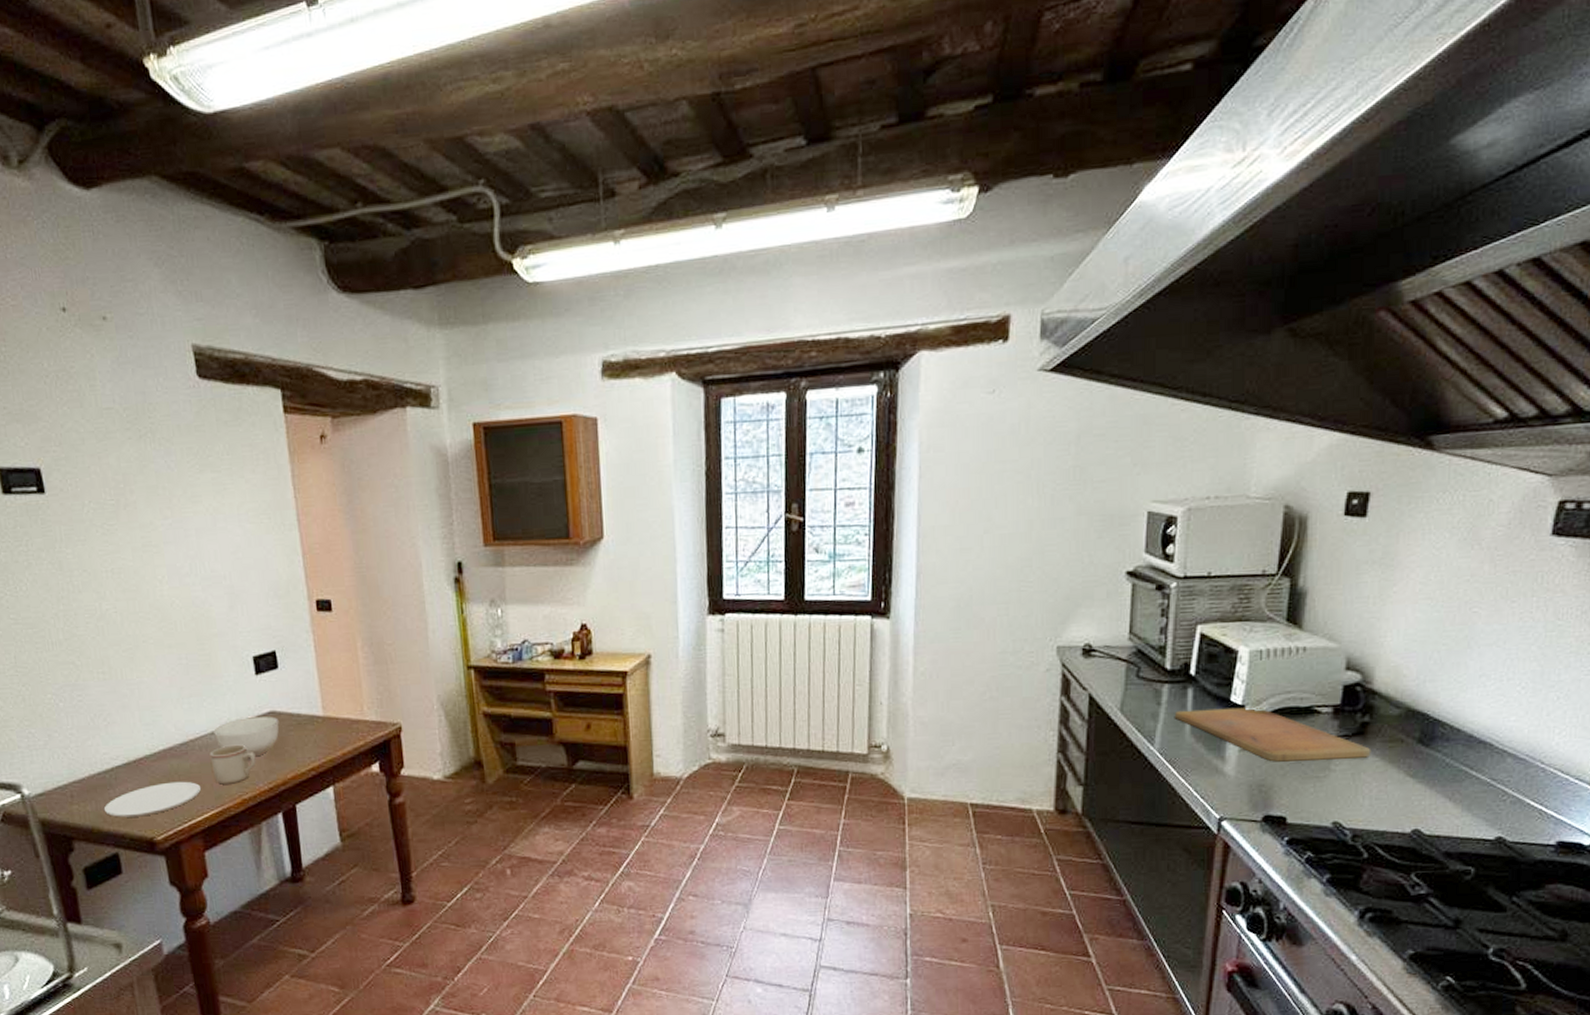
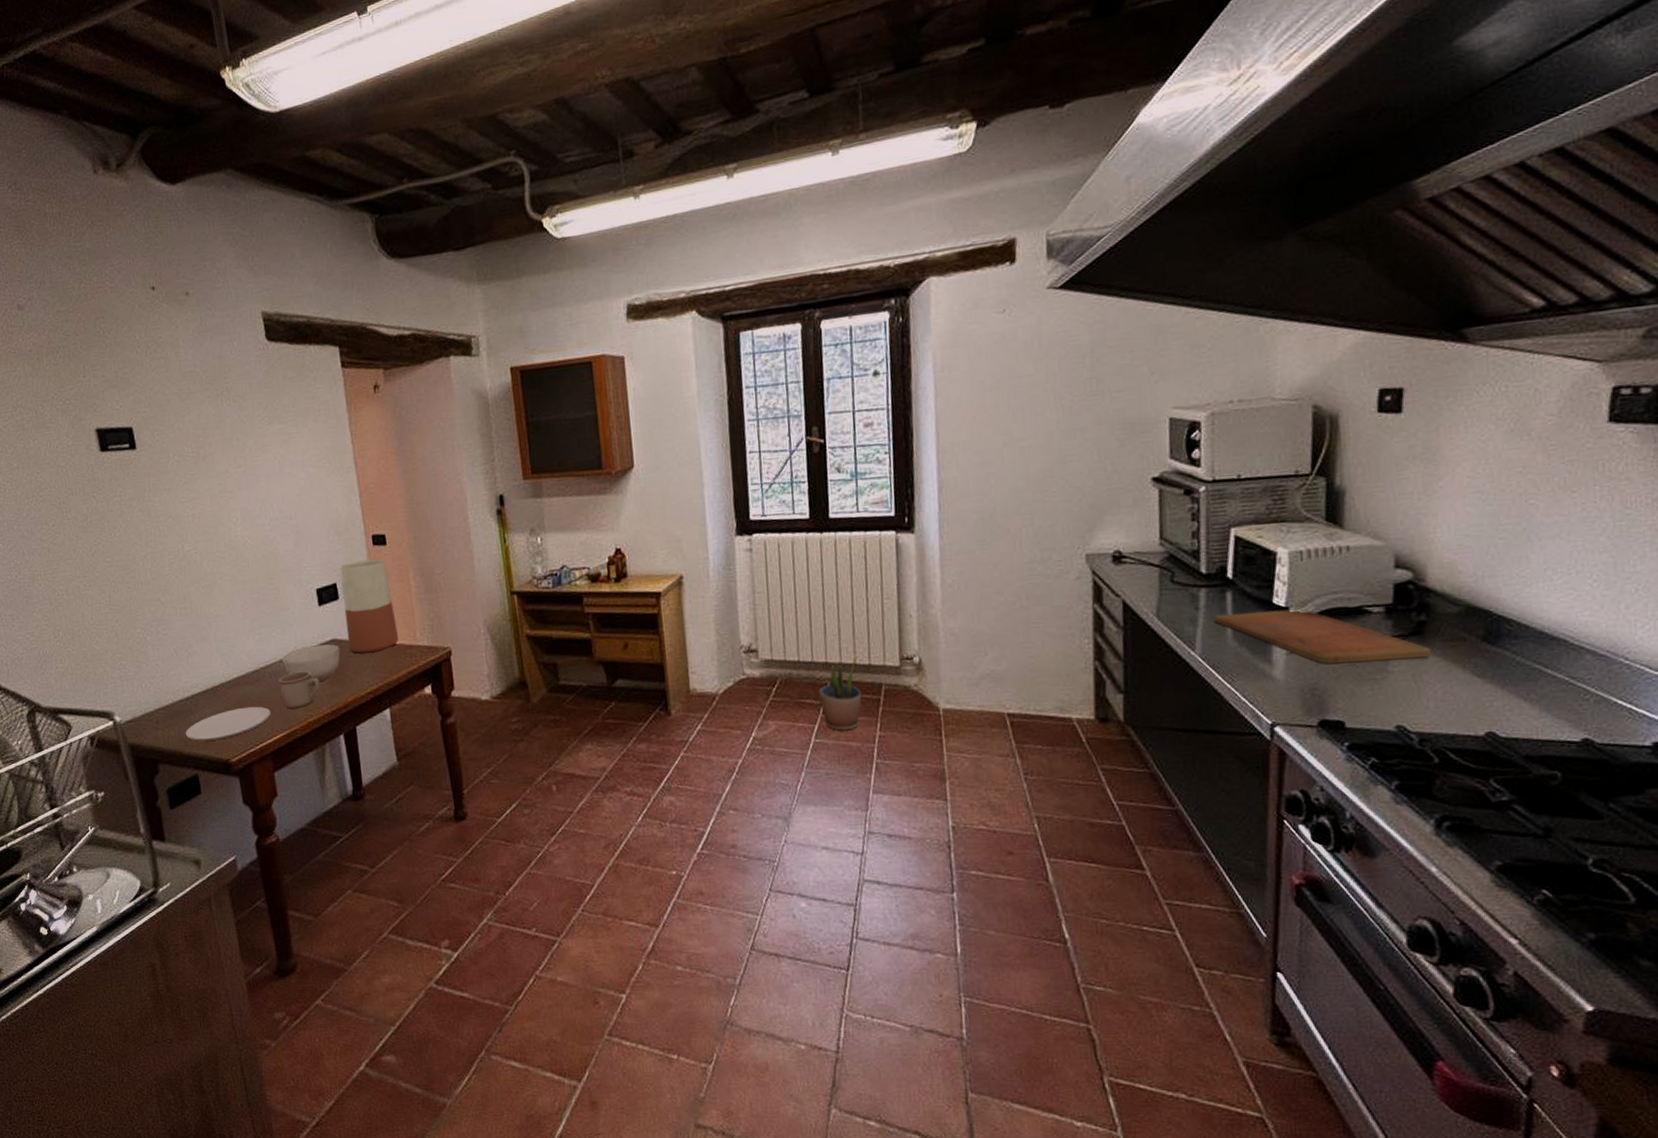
vase: none [279,625,344,727] -> present [339,558,398,654]
potted plant: none [786,743,828,818] -> present [819,656,862,731]

